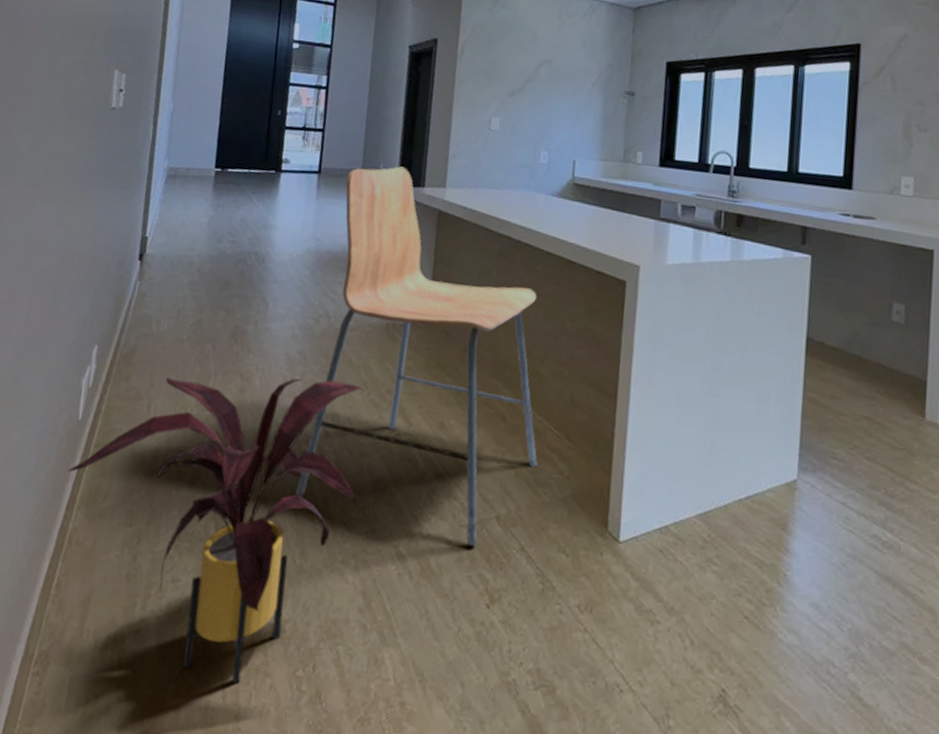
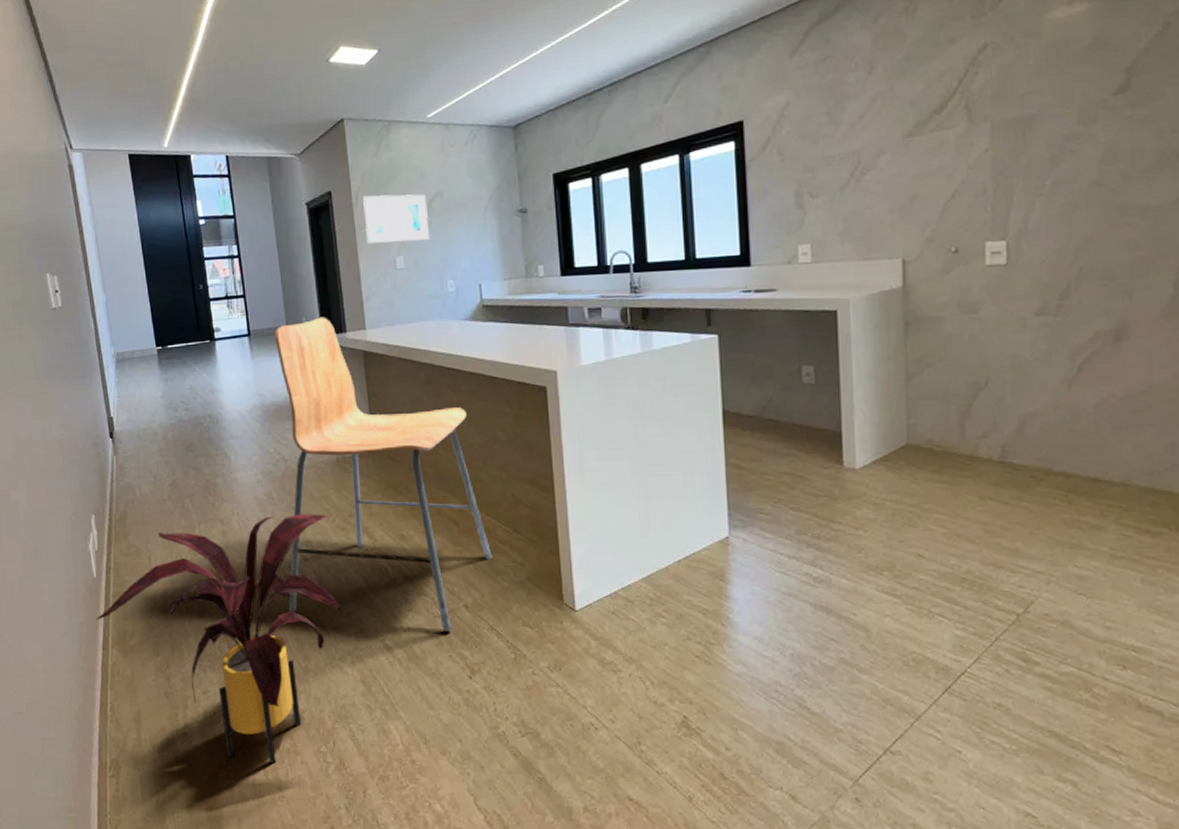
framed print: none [464,49,534,105] -> present [363,194,430,243]

